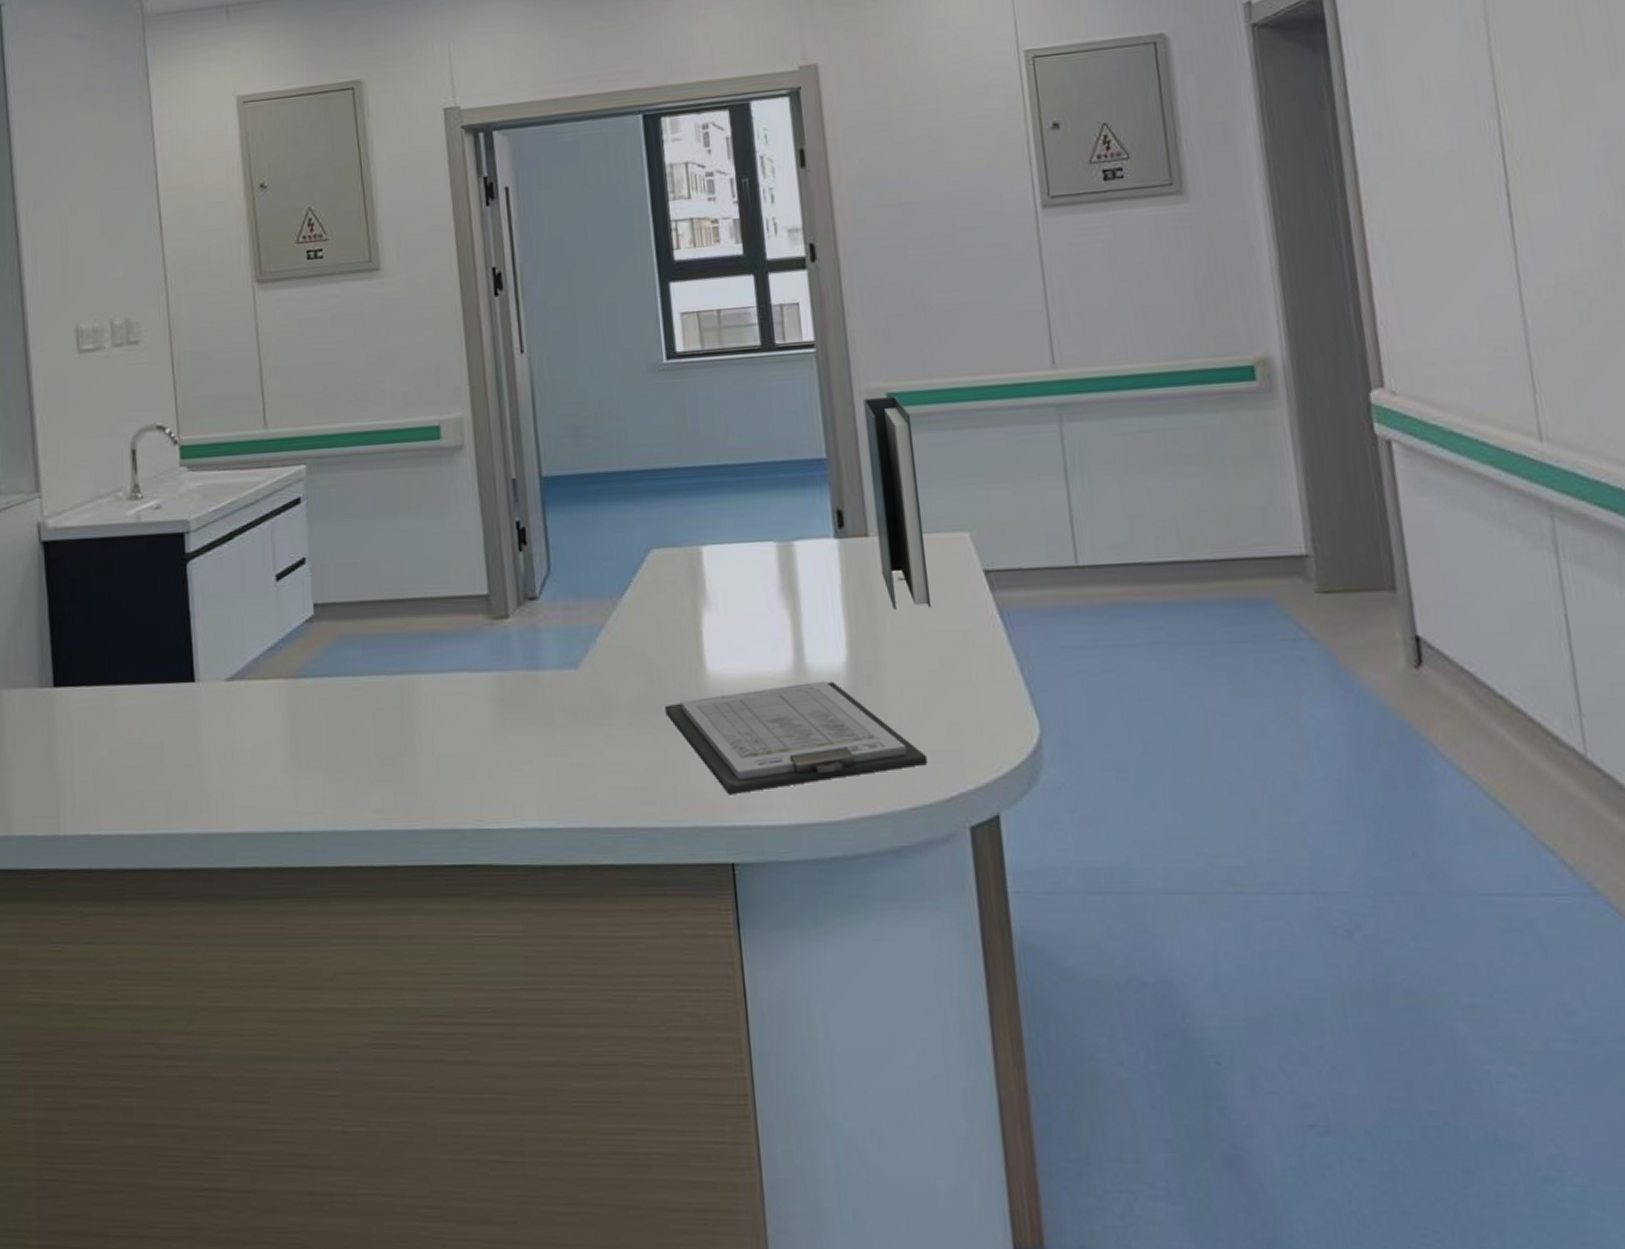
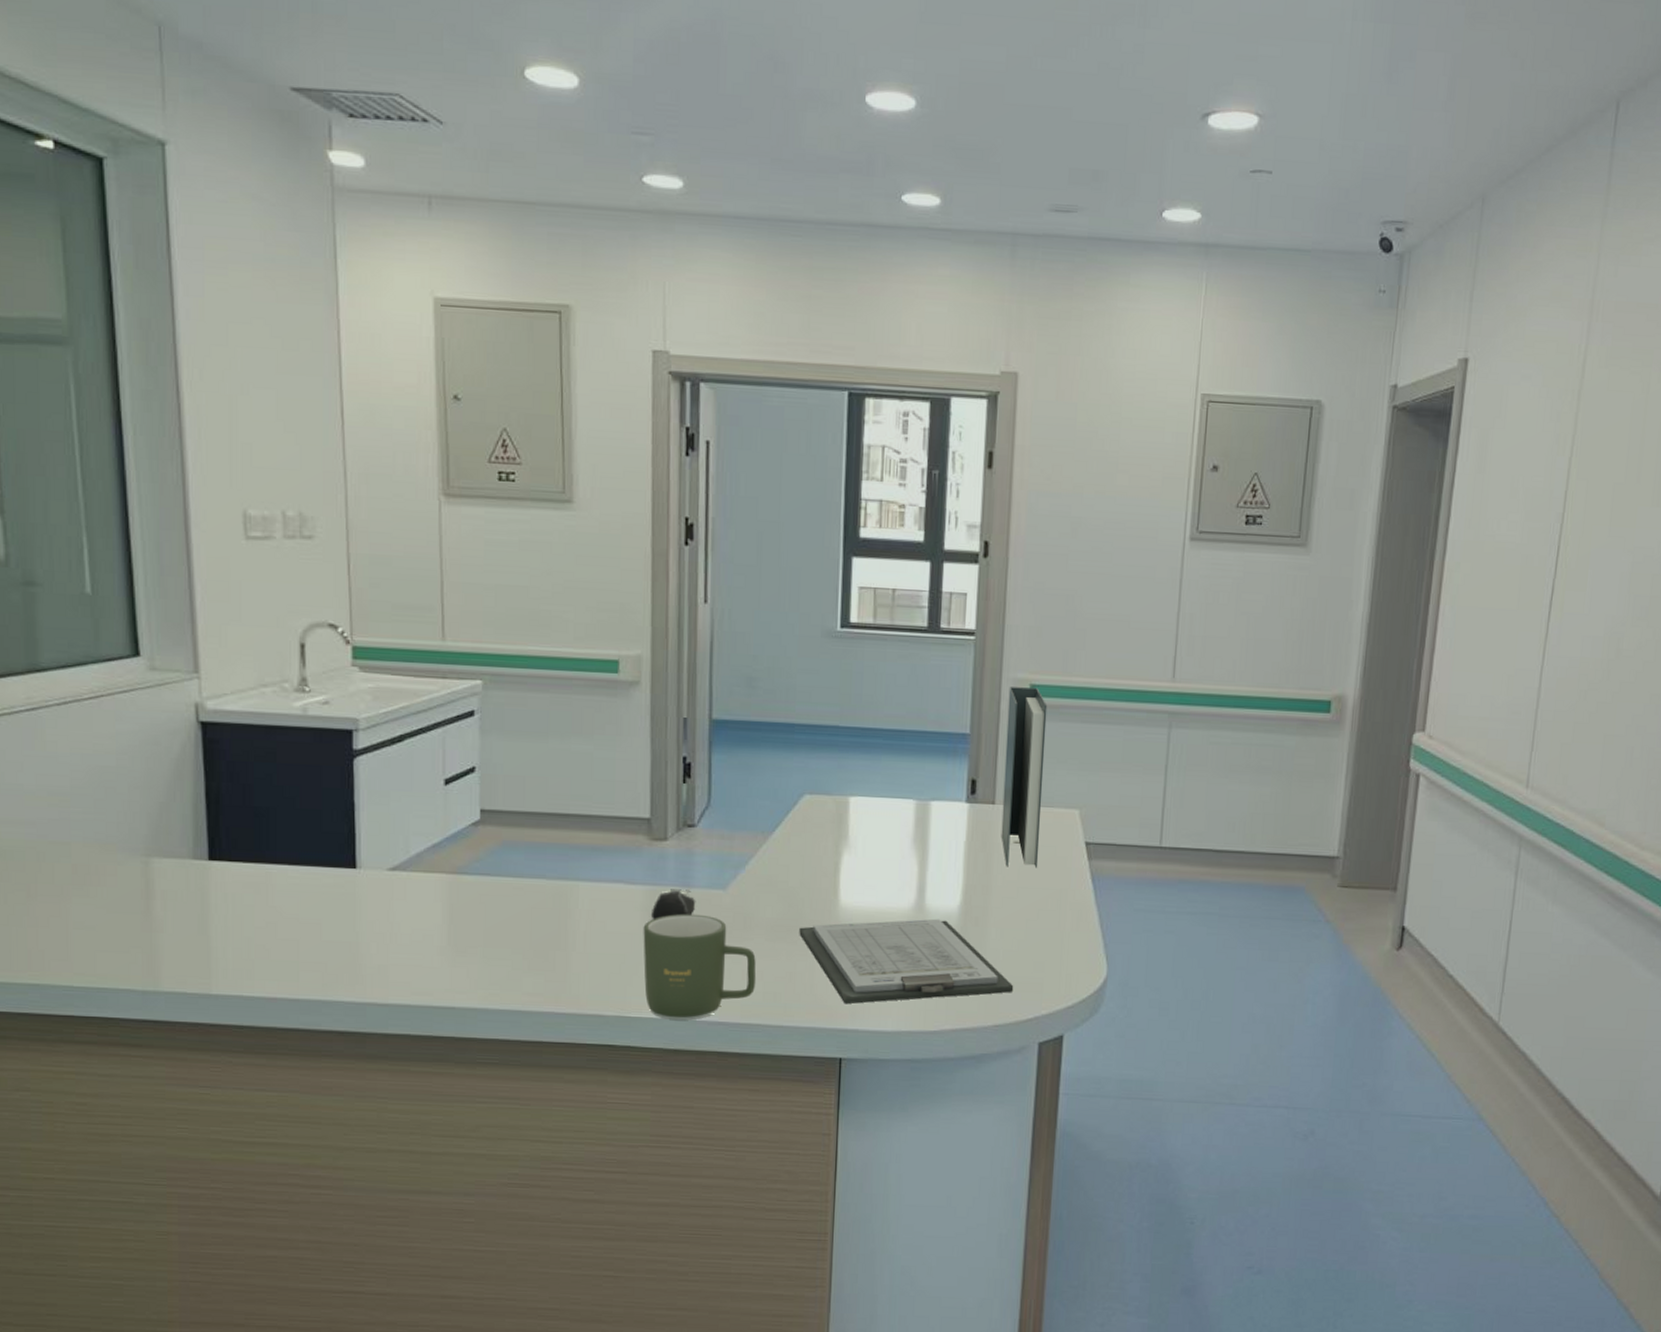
mug: none [493,700,625,829] -> present [643,914,757,1020]
computer mouse: none [500,669,548,712] -> present [652,887,696,920]

